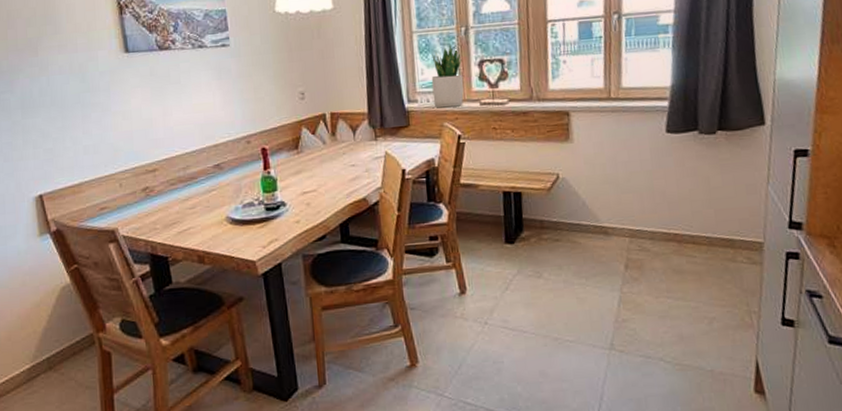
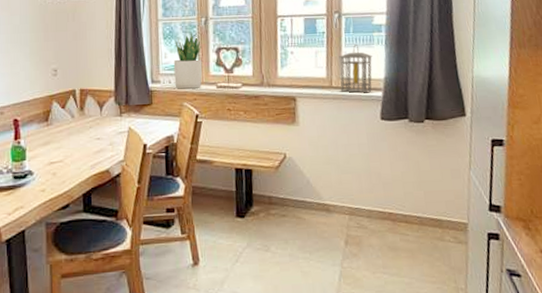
lantern: none [618,49,658,105] -> present [339,45,373,94]

